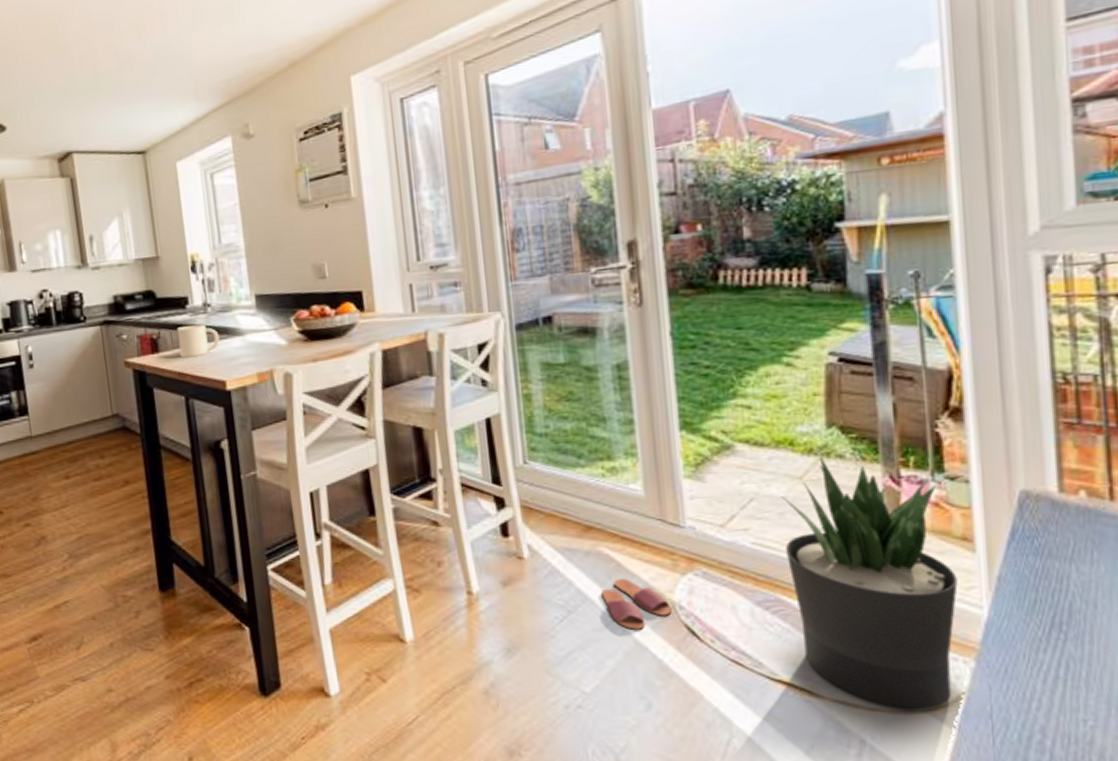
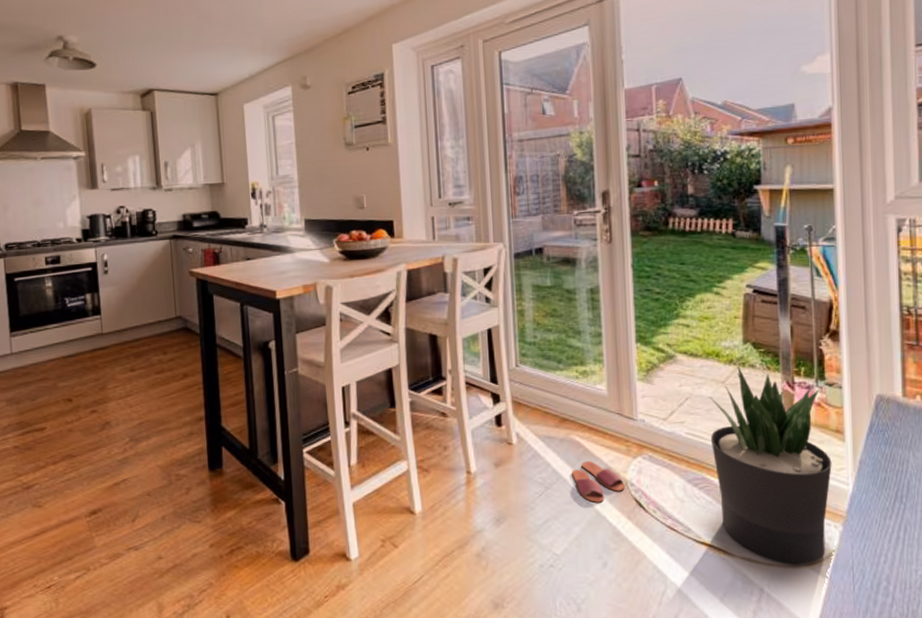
mug: present [177,324,220,359] -> none [236,242,273,271]

